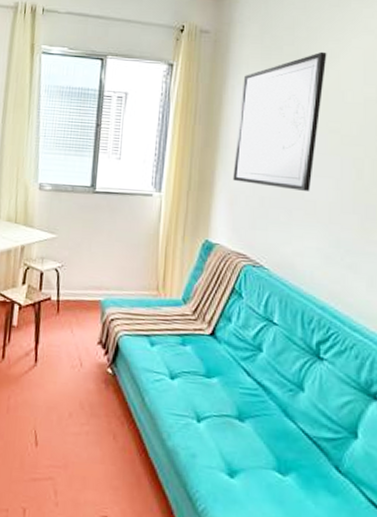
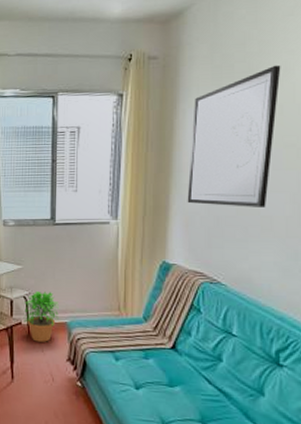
potted plant: none [53,264,93,322] -> present [23,292,59,342]

